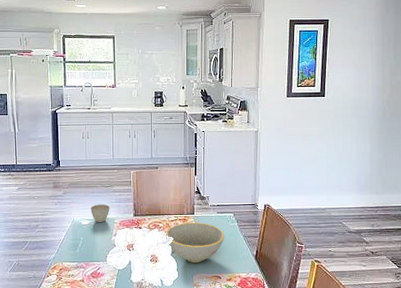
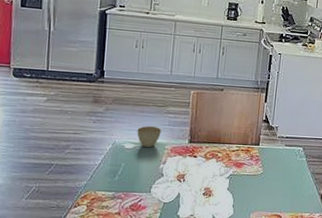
bowl: present [166,222,225,263] -> none [224,154,291,199]

